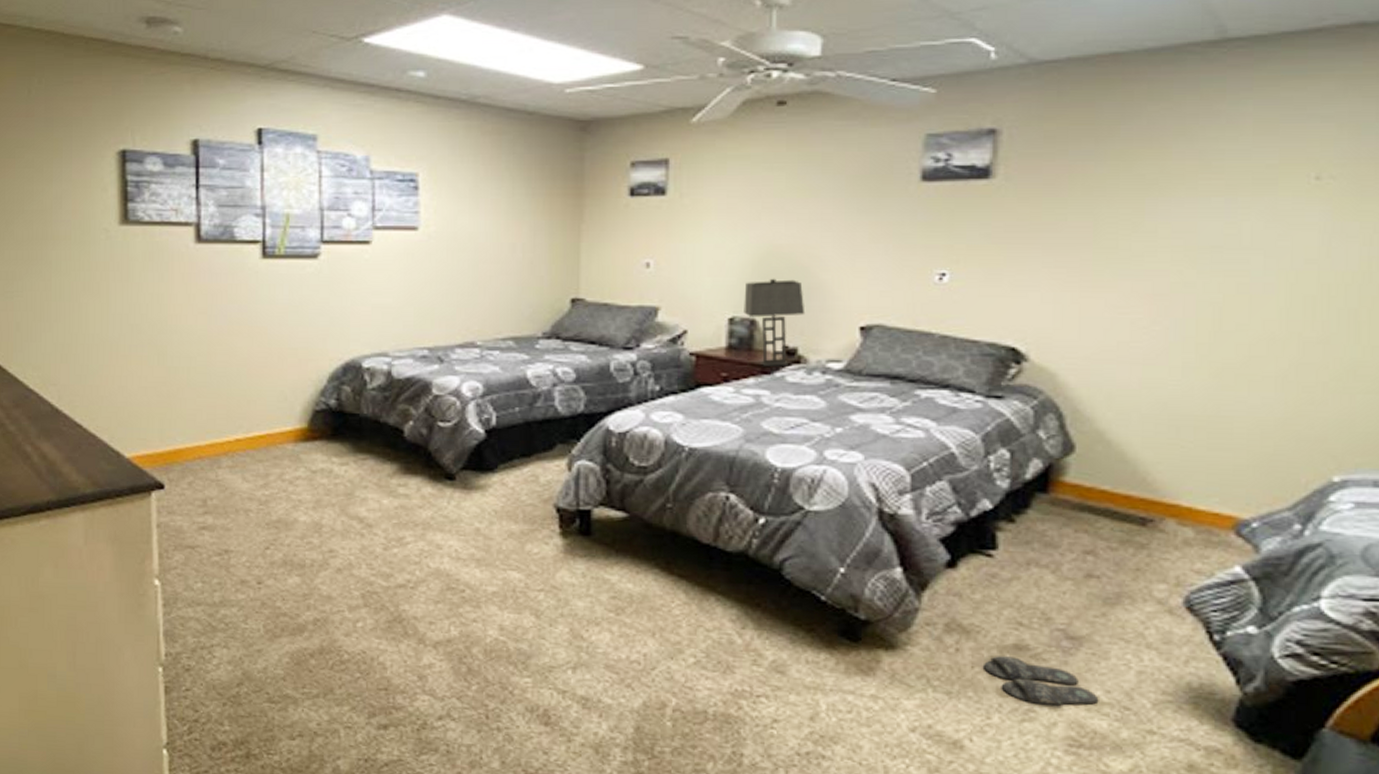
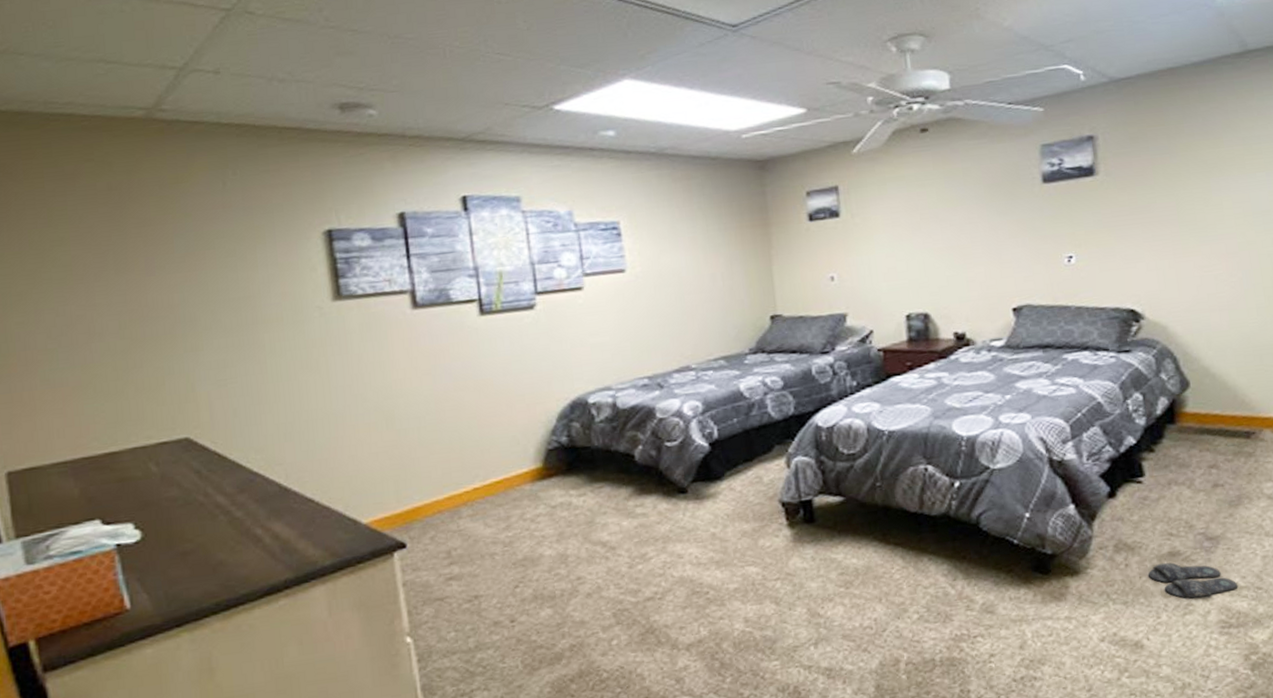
table lamp: present [744,278,806,366] -> none [916,276,968,352]

